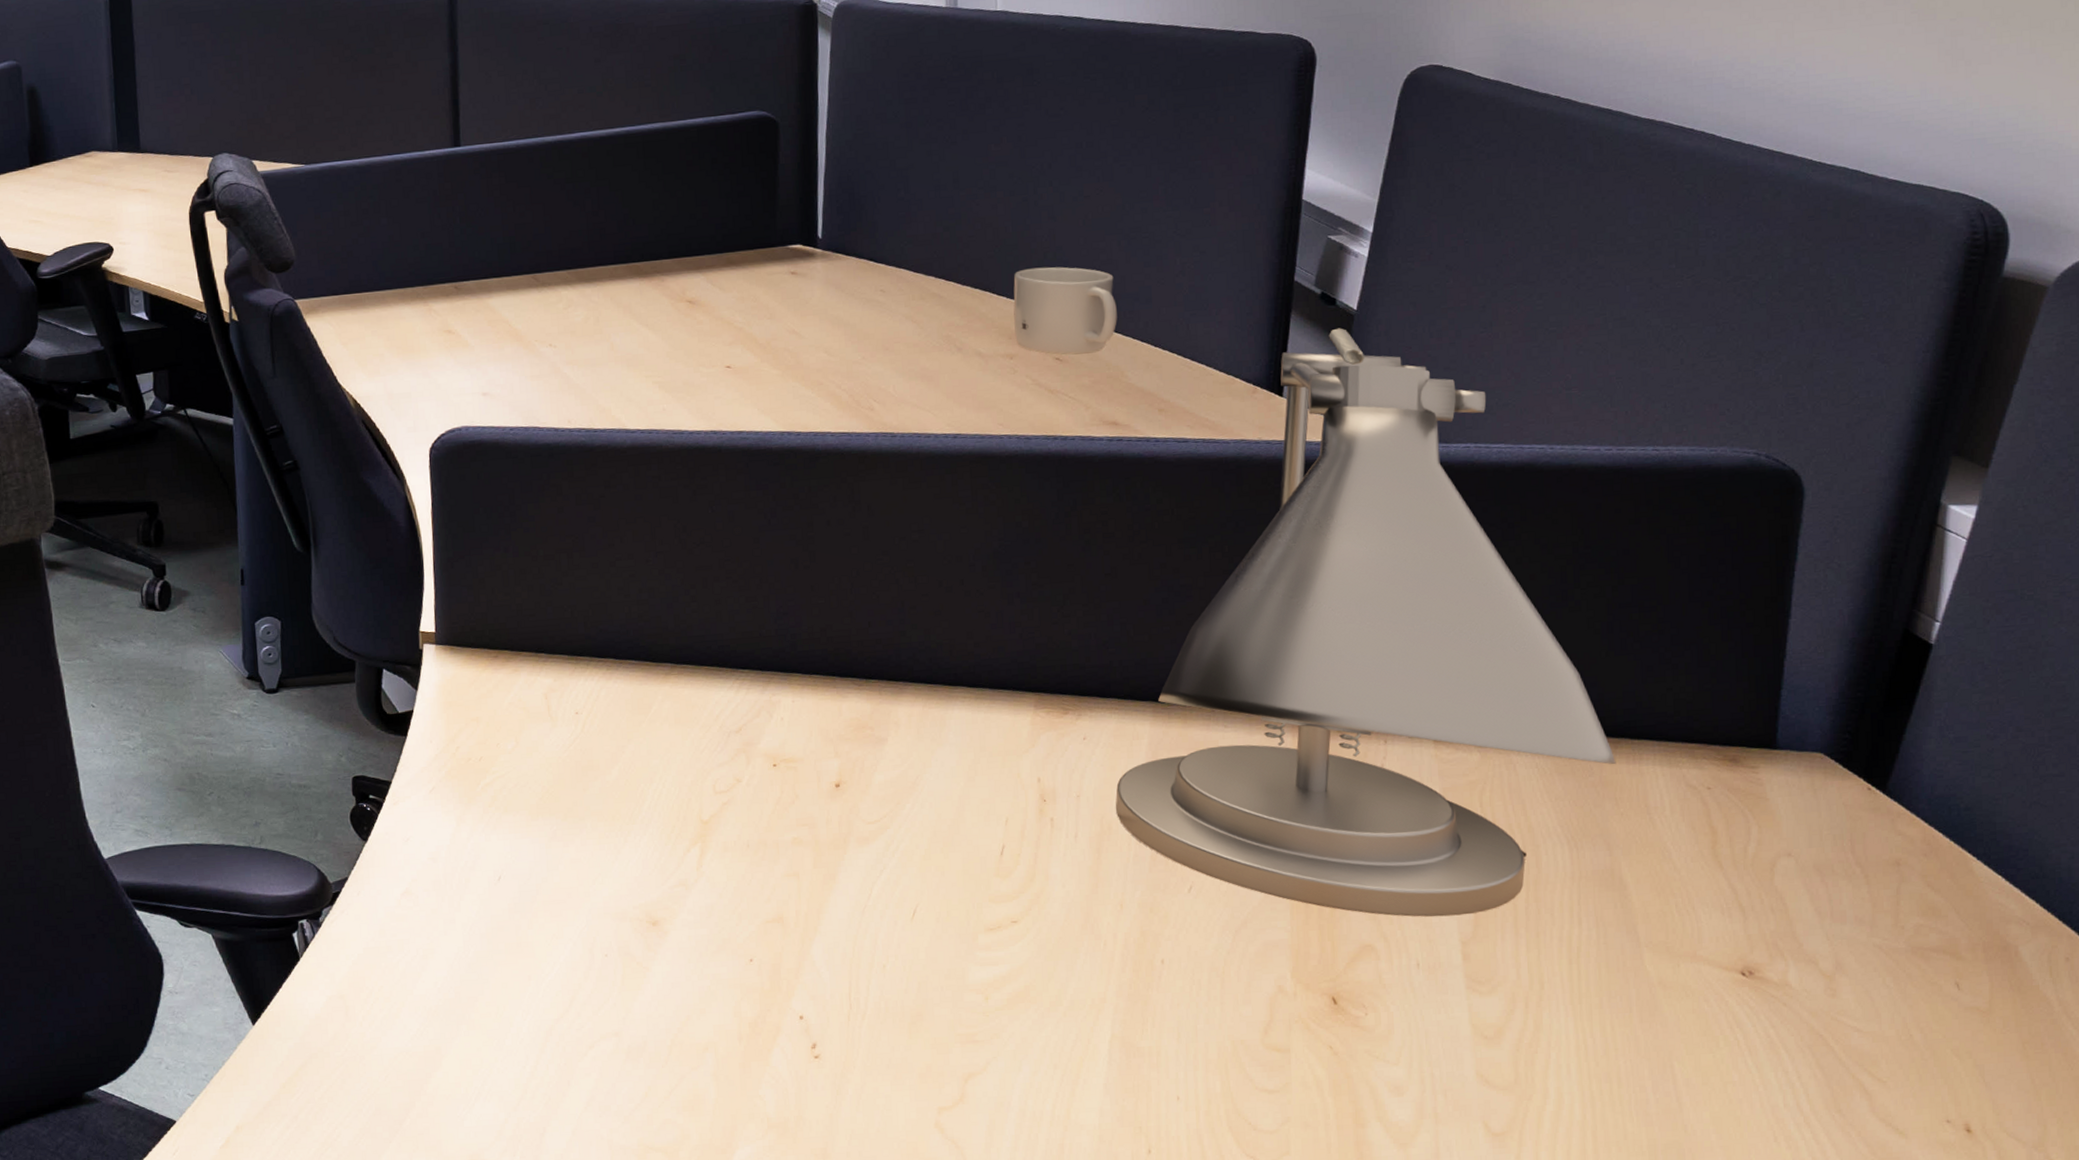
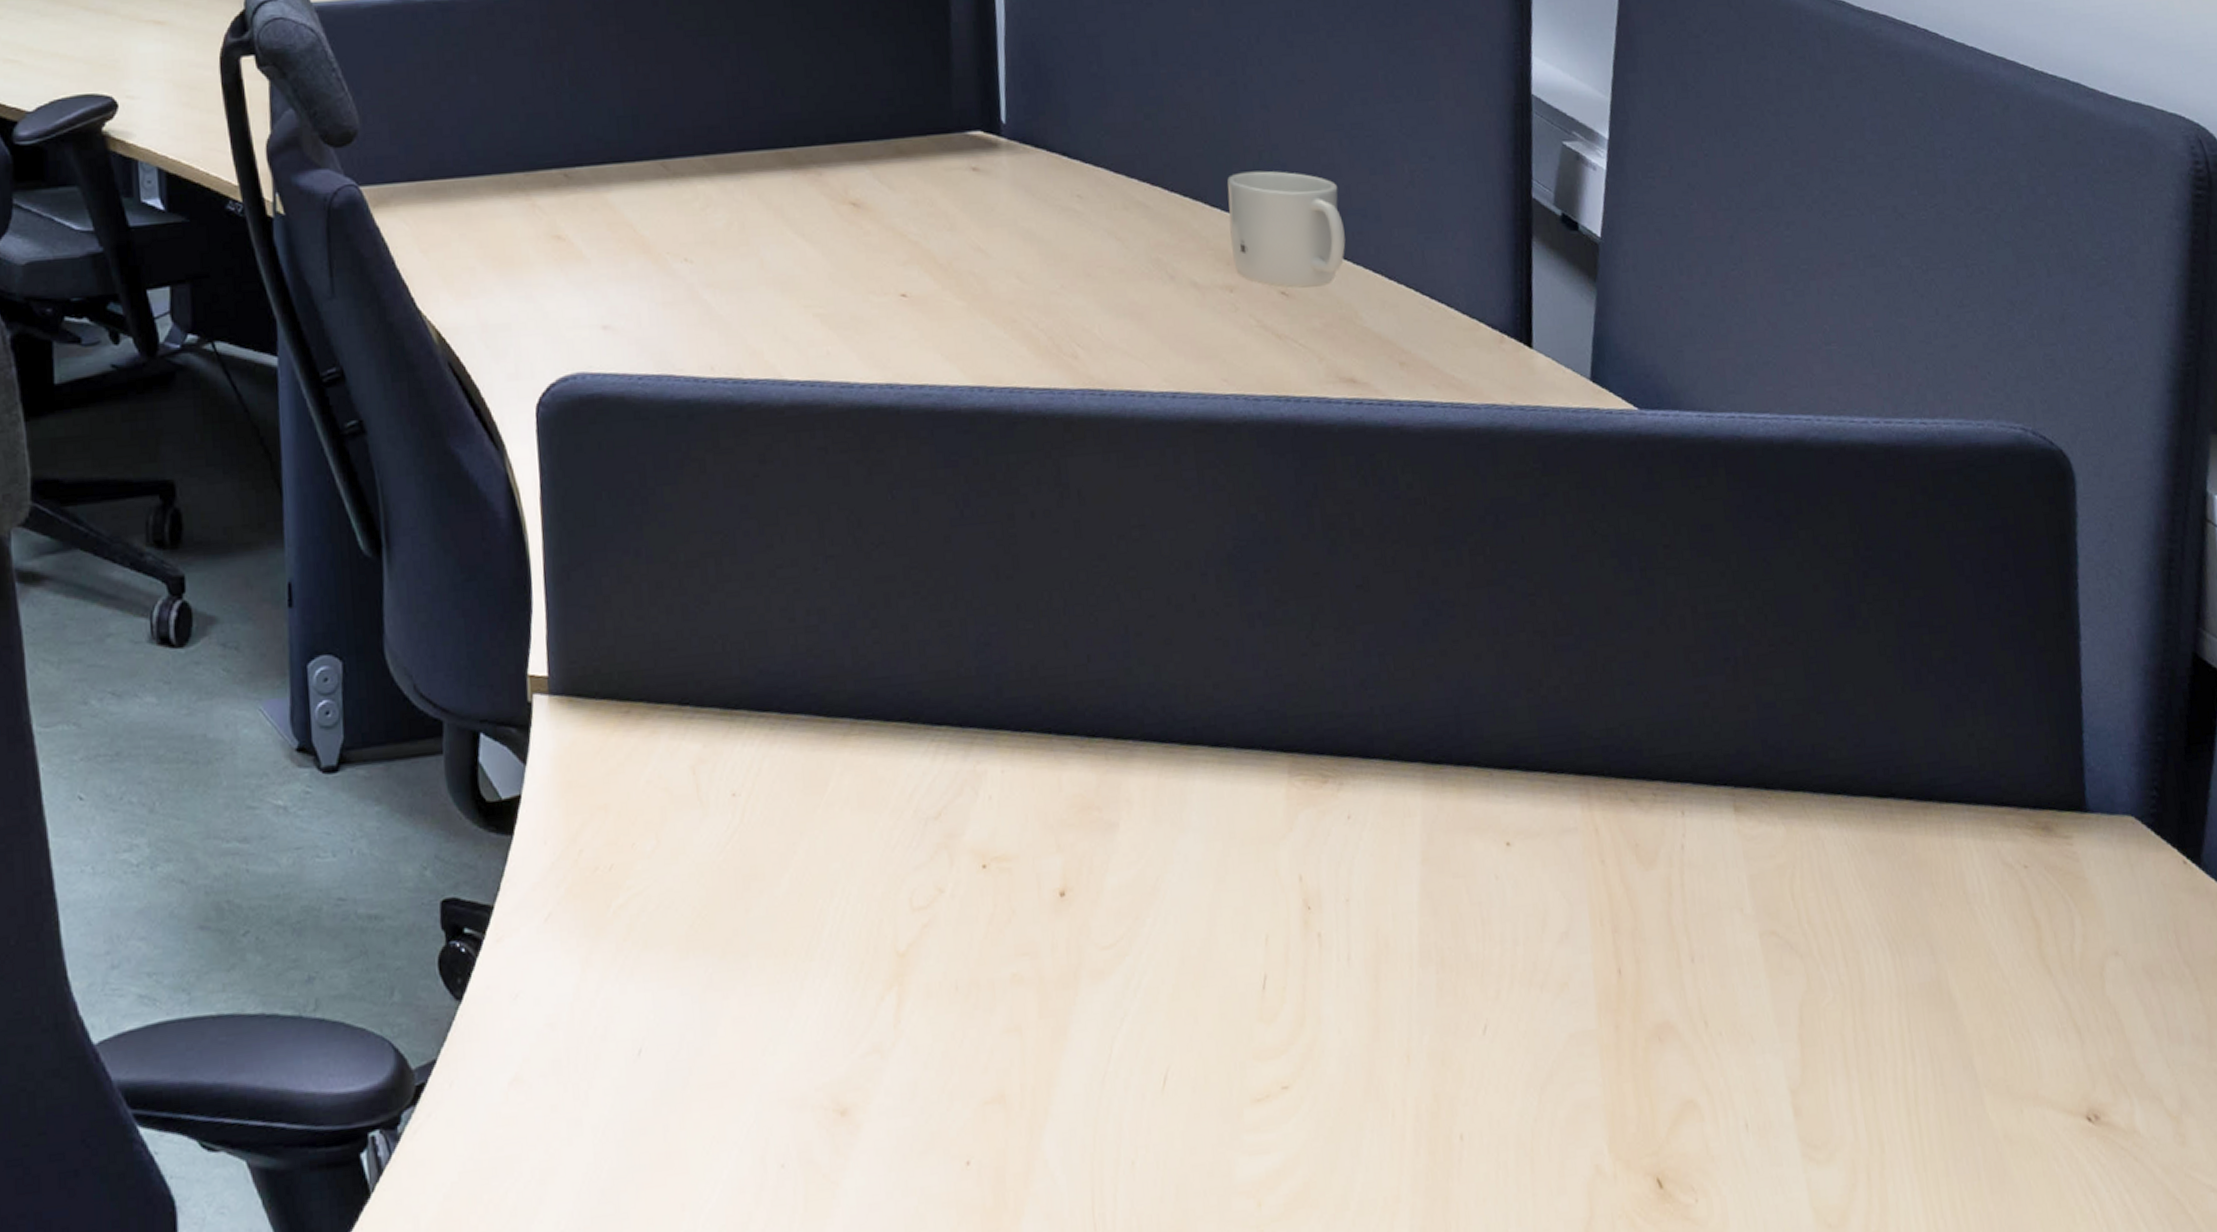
desk lamp: present [1115,328,1616,917] -> none [1390,260,1928,1058]

